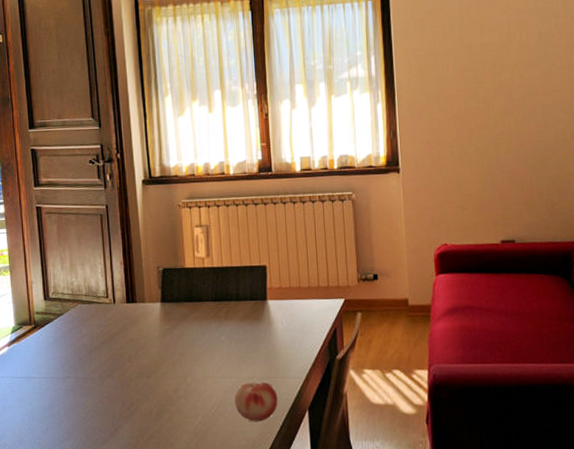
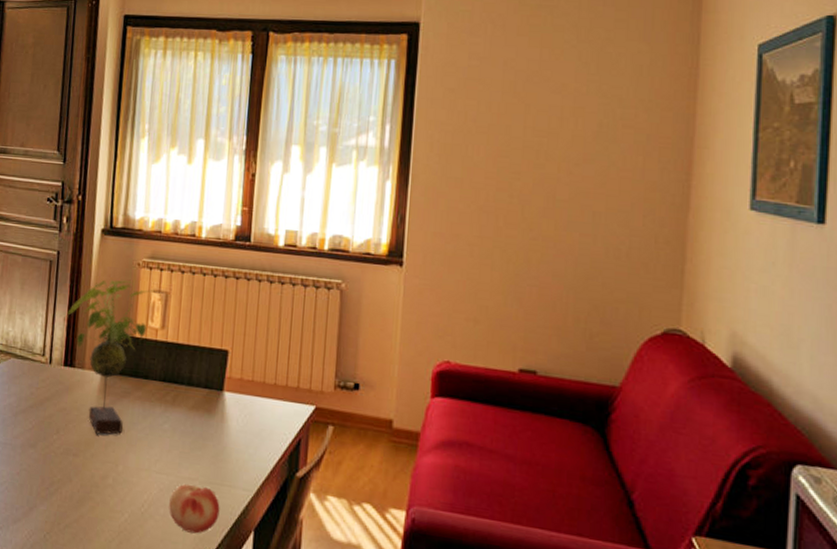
plant: none [123,221,198,355] -> present [67,280,156,435]

